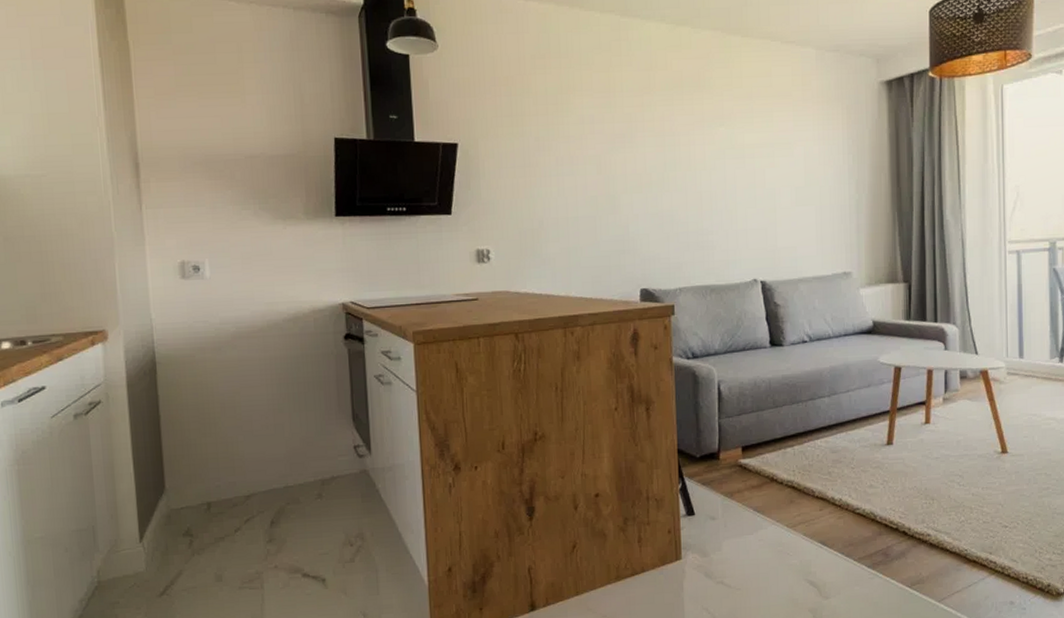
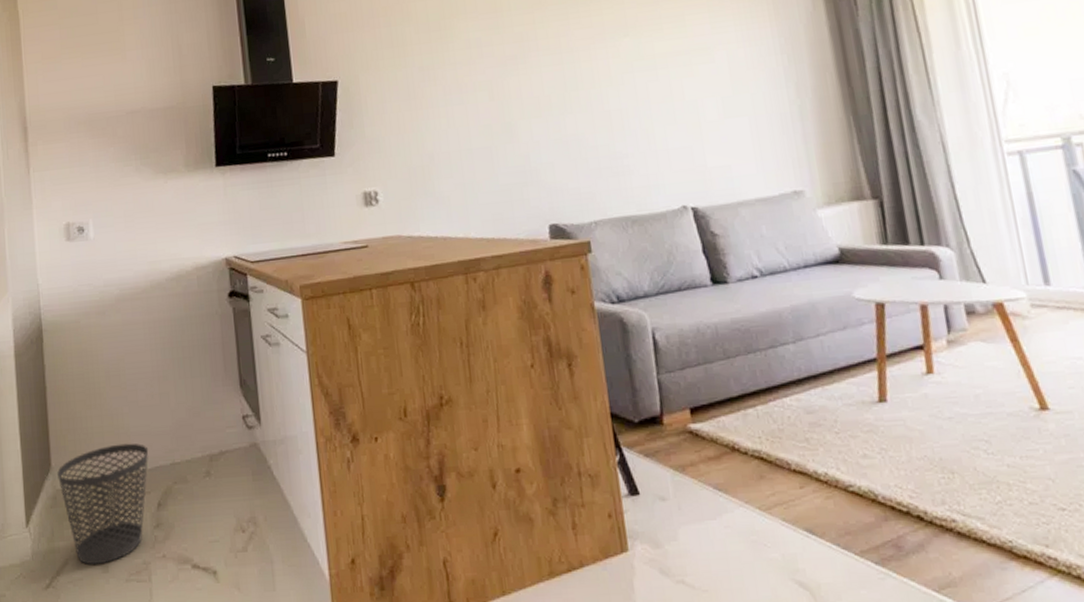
wastebasket: none [171,468,263,575] -> present [57,443,149,566]

